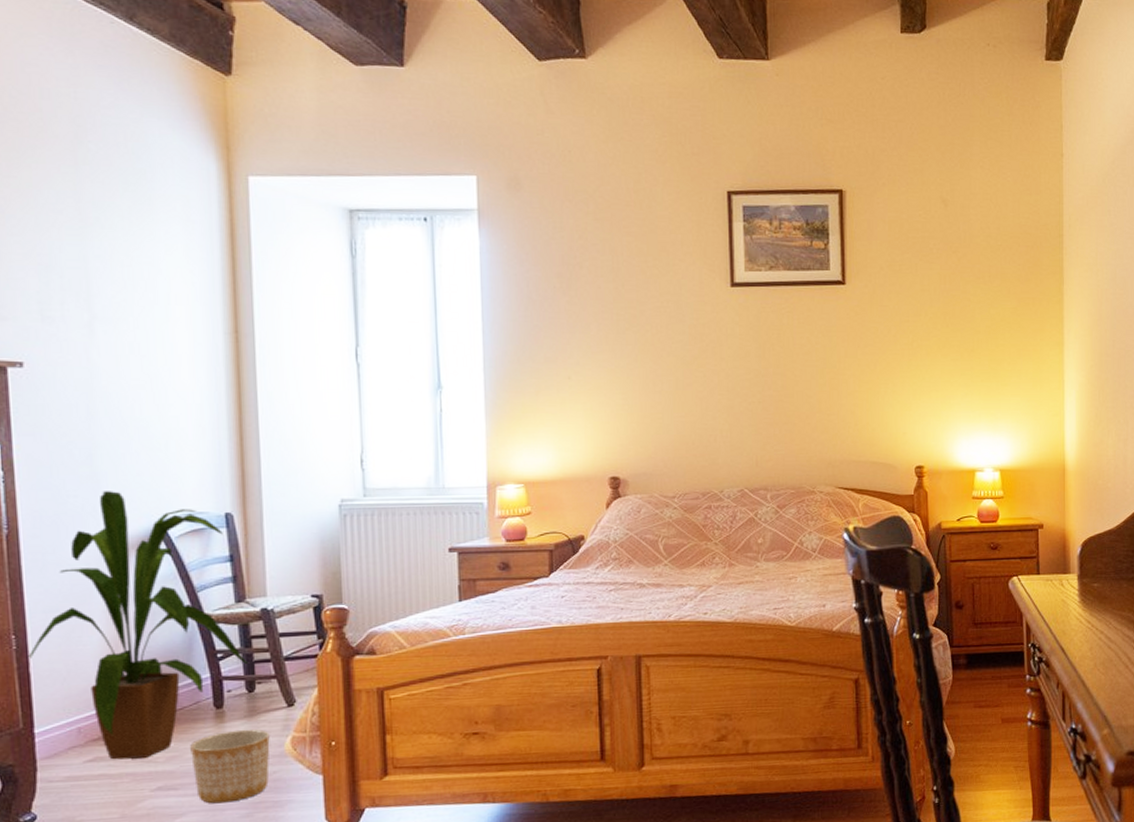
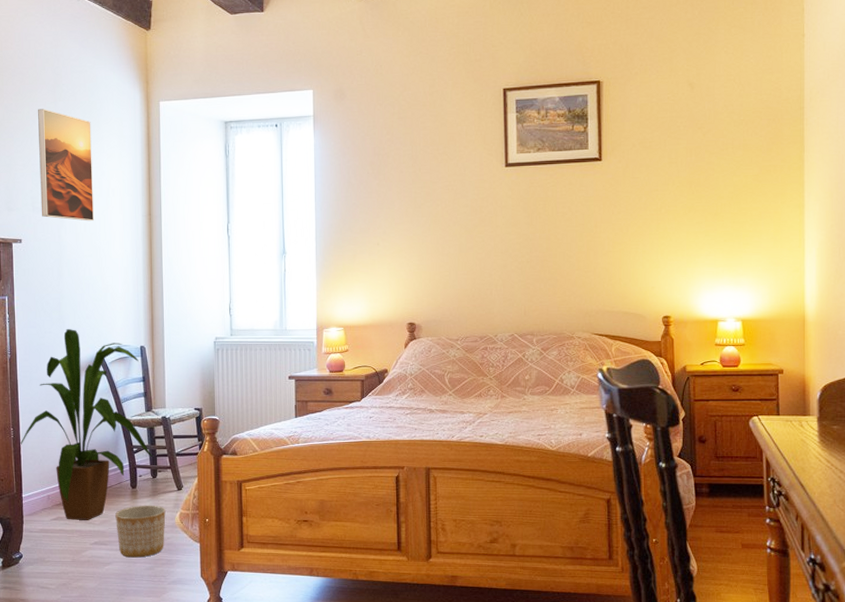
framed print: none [46,174,145,339] -> present [38,109,94,222]

